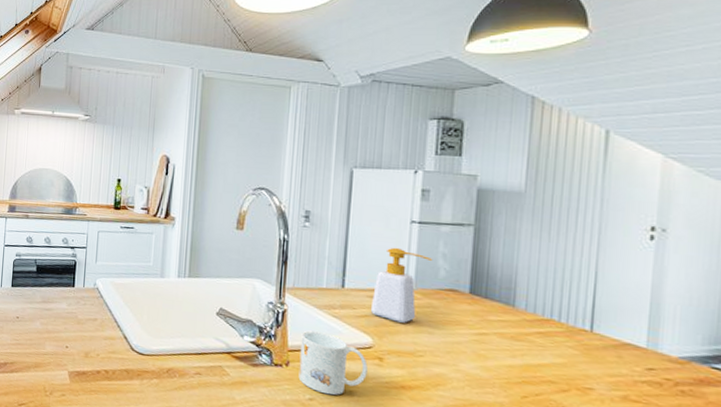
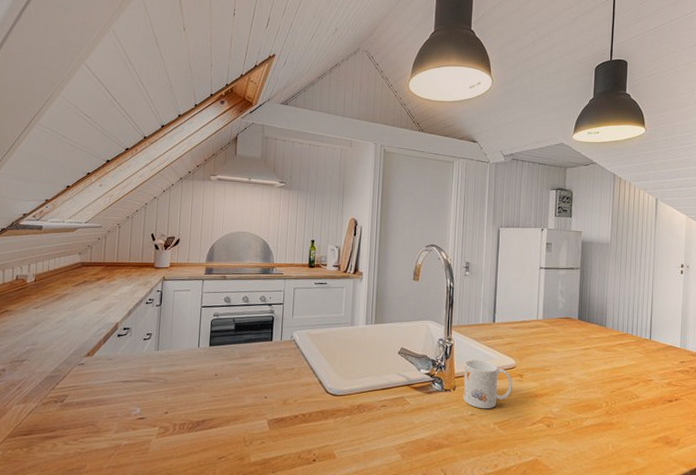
soap bottle: present [370,247,433,323] -> none [513,288,555,346]

